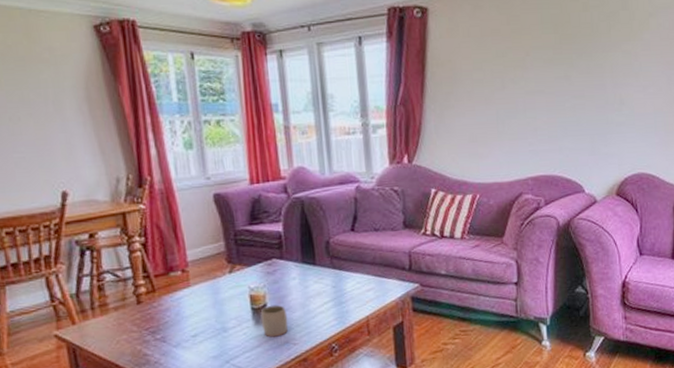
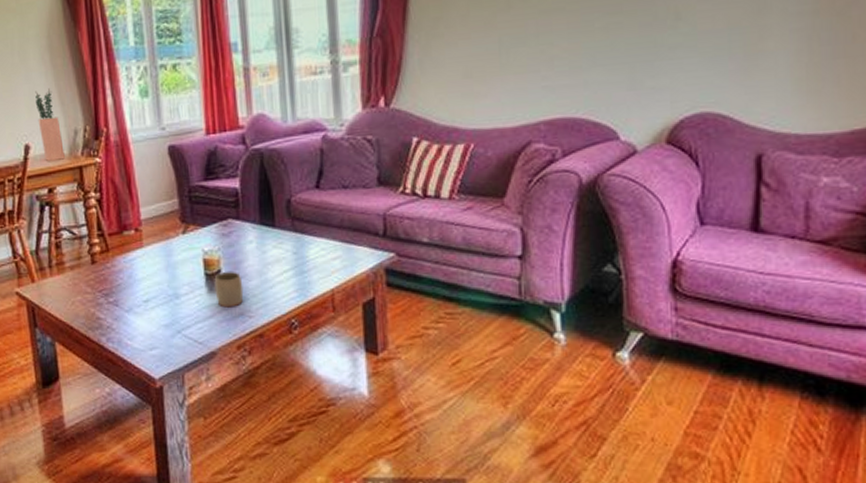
vase: none [72,138,107,209] -> present [35,88,65,162]

